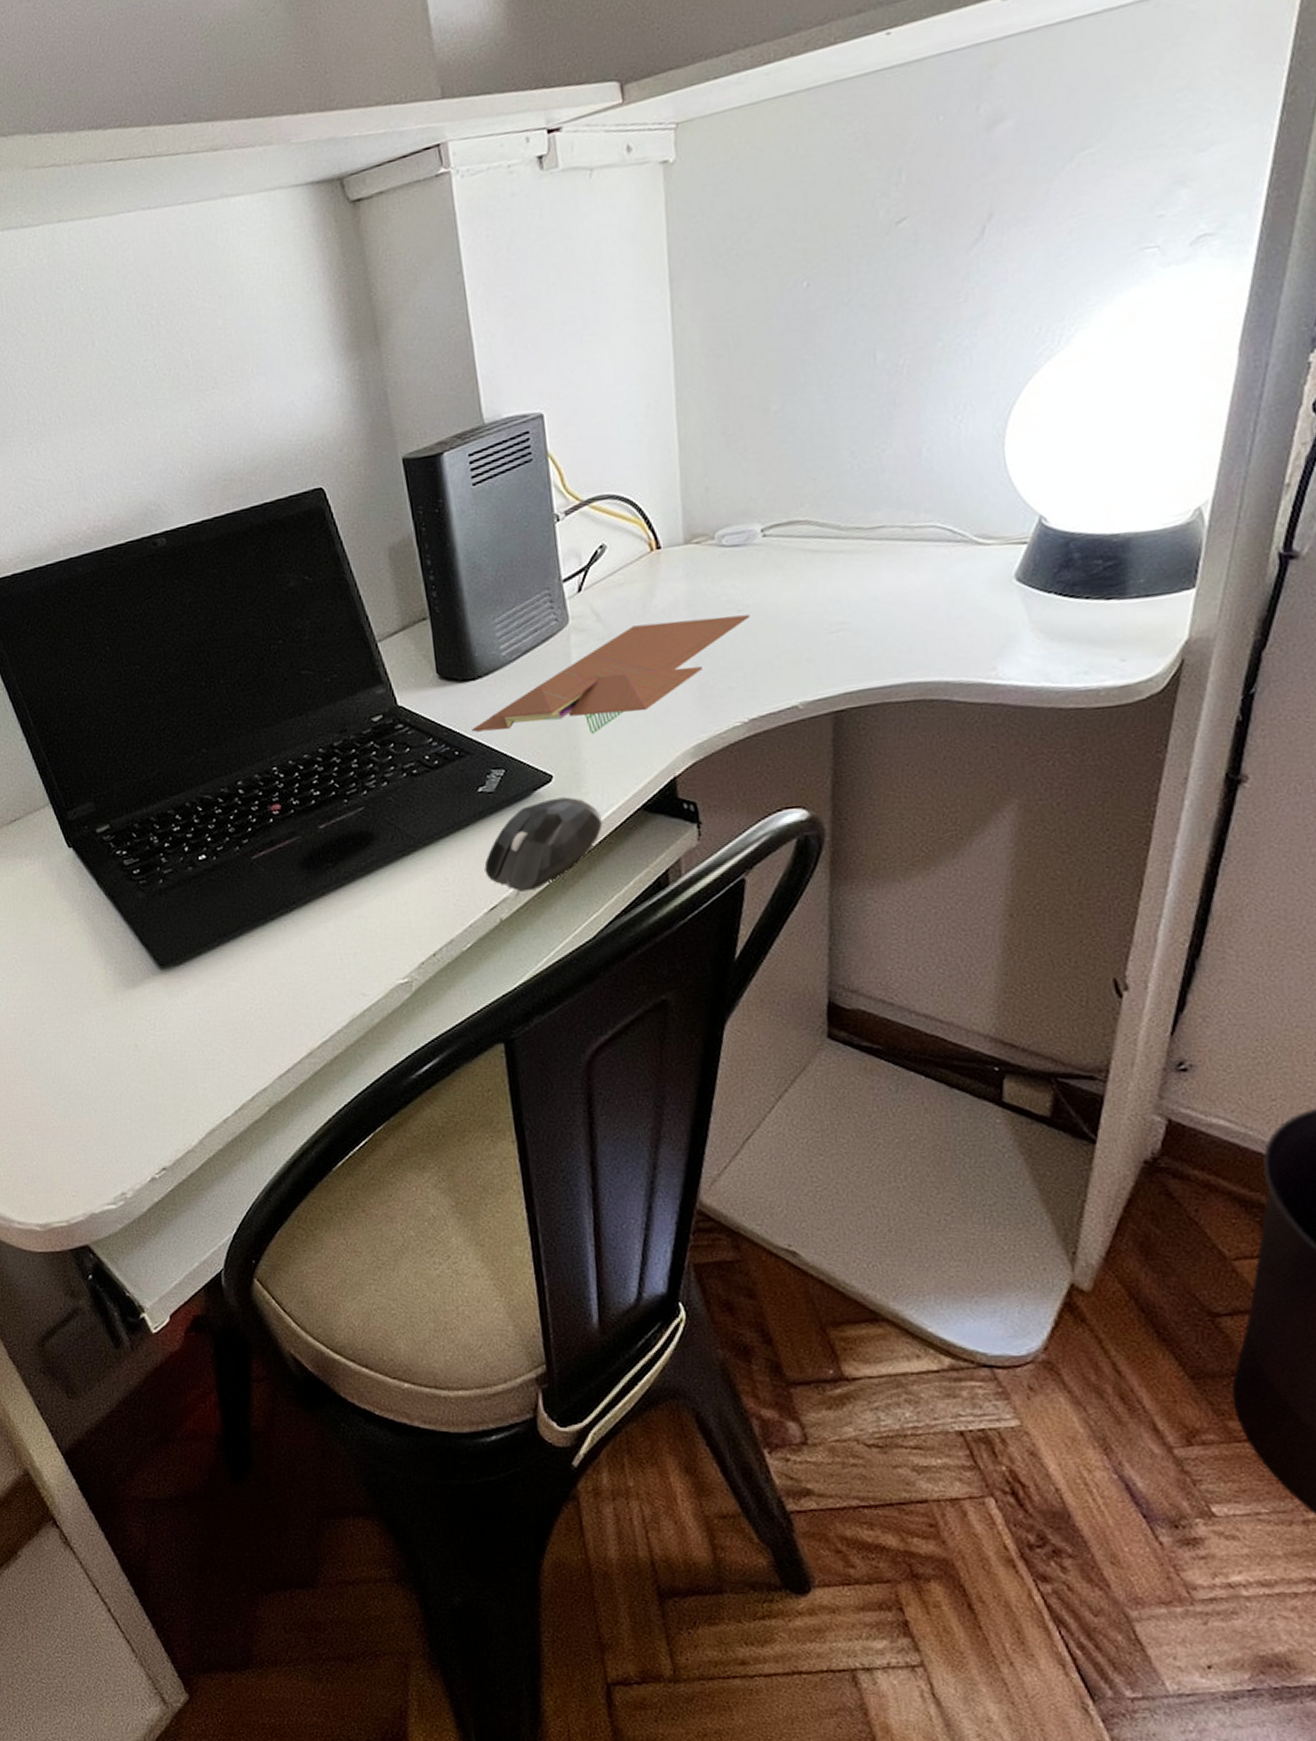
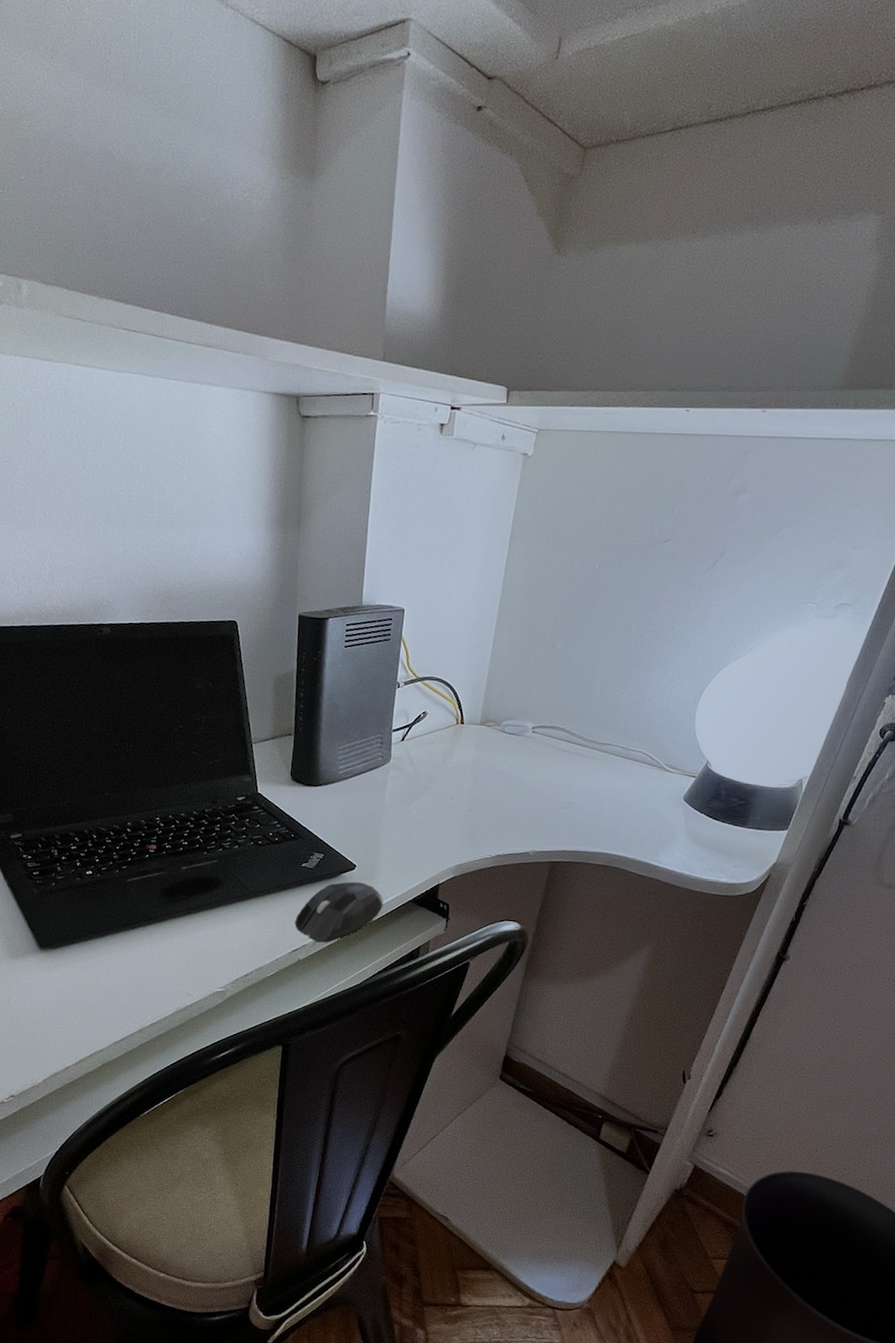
papers: present [472,614,750,735] -> none [307,773,512,843]

